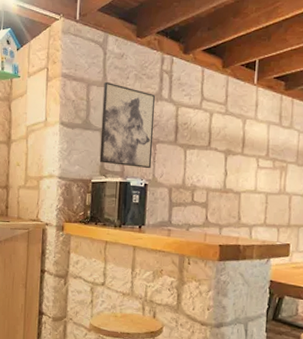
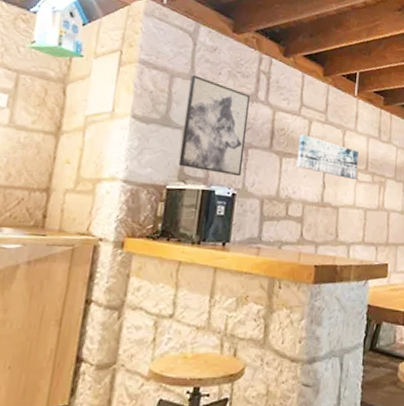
wall art: none [199,126,259,166] -> present [296,134,359,179]

